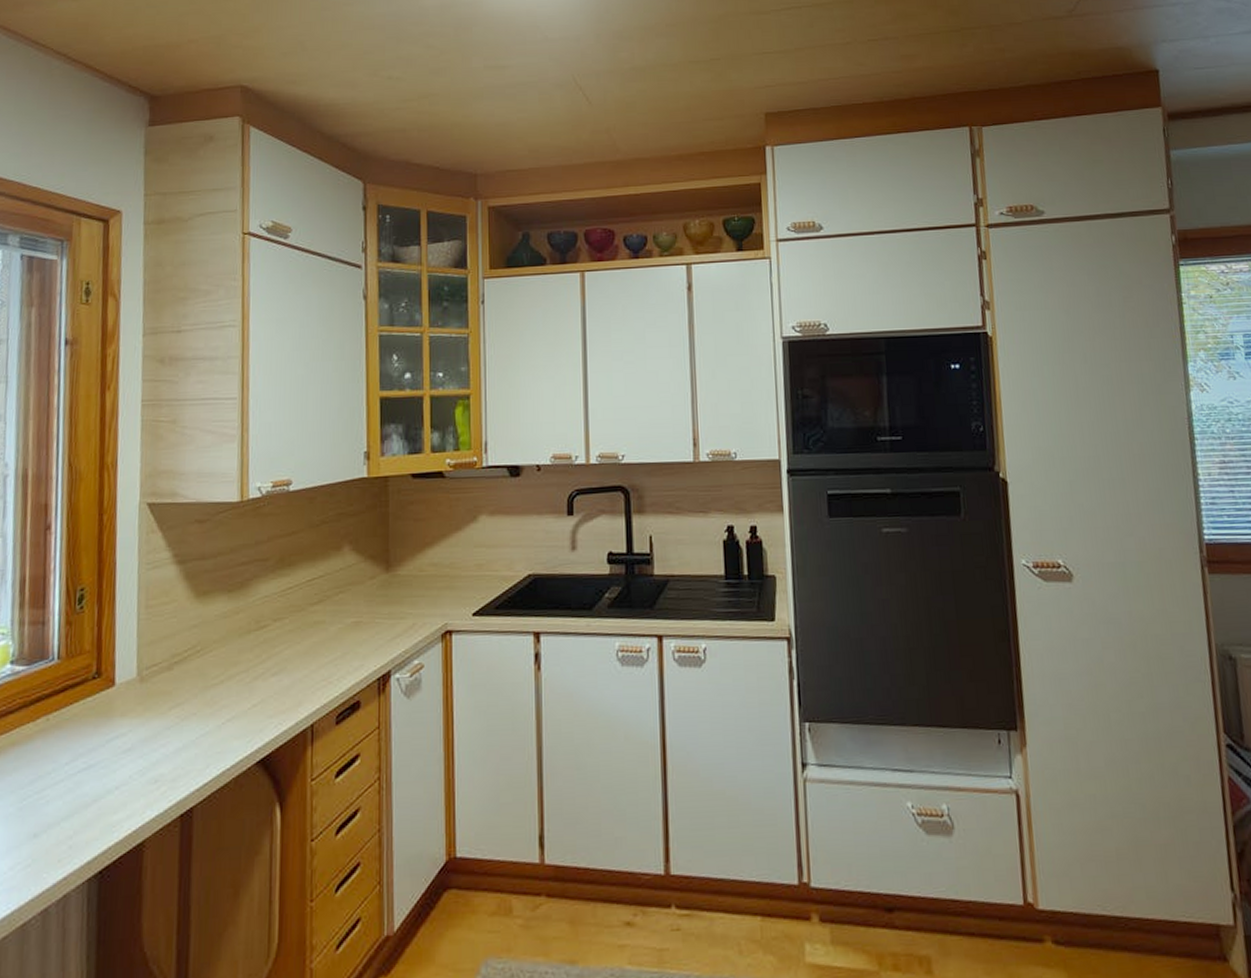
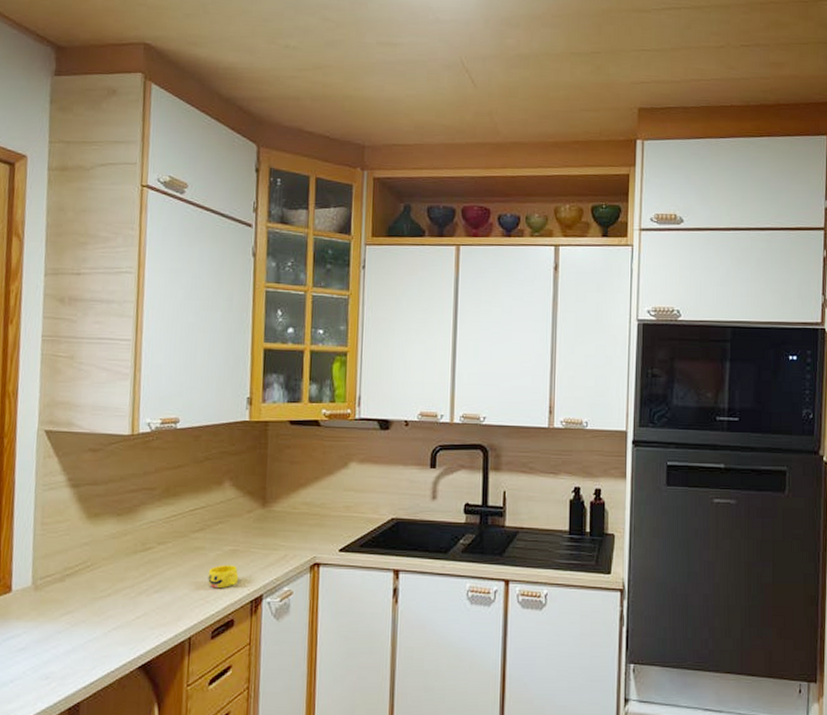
cup: none [330,639,364,667] -> present [208,565,239,589]

